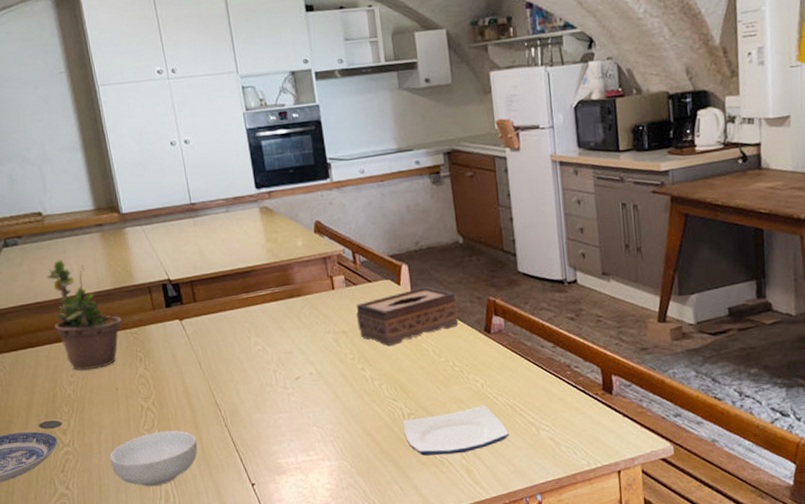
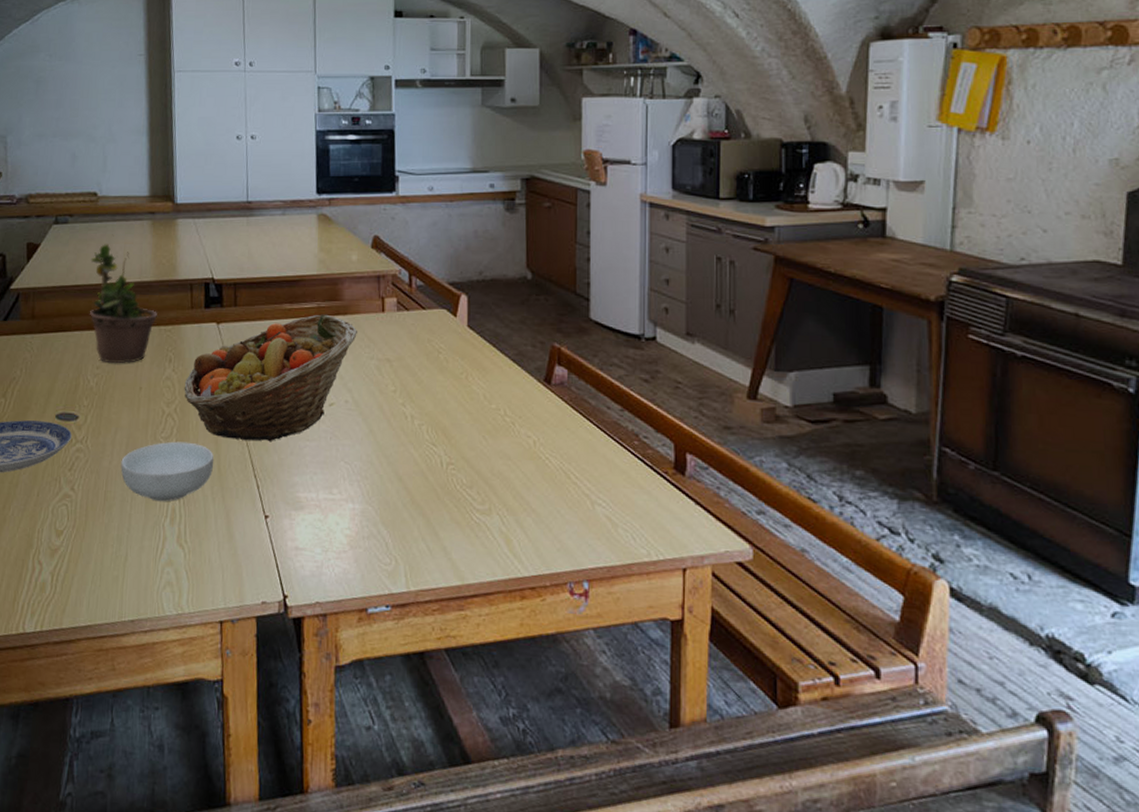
fruit basket: none [158,298,313,422] -> present [184,314,358,441]
tissue box: present [356,287,458,347] -> none [404,323,517,384]
plate: present [402,405,509,456] -> none [439,466,559,518]

